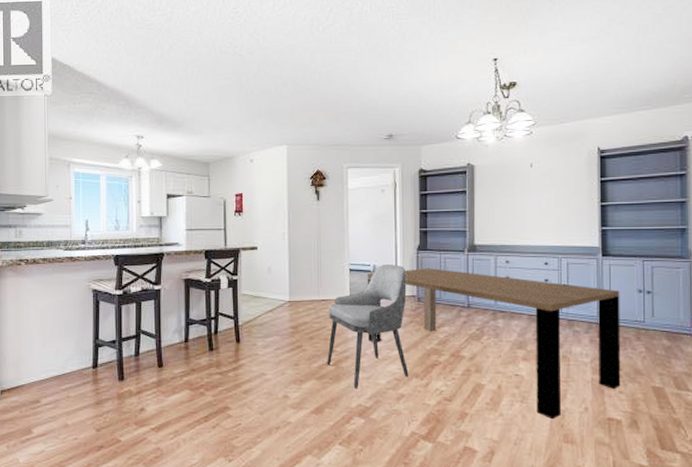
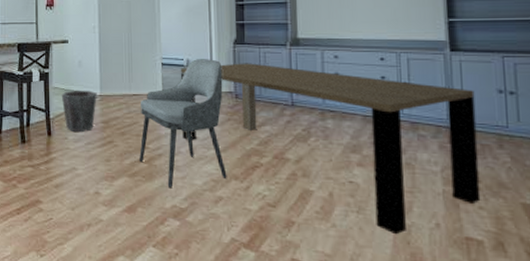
waste bin: none [250,296,286,339] -> present [61,90,97,133]

